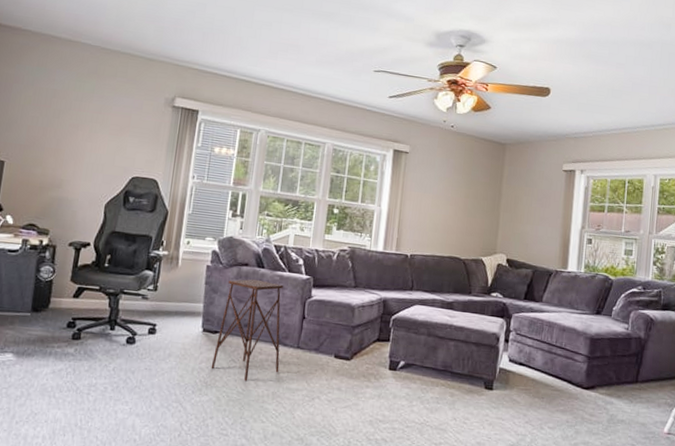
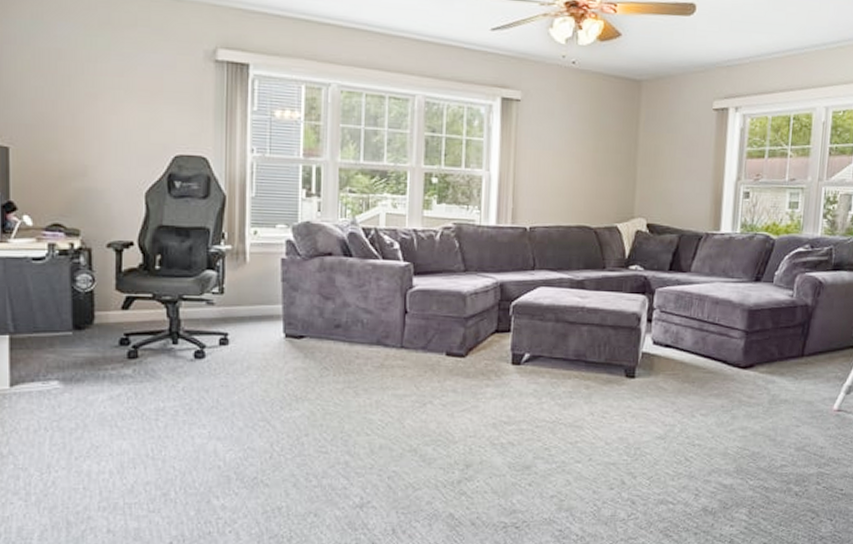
side table: present [211,279,283,382] -> none [299,270,382,391]

